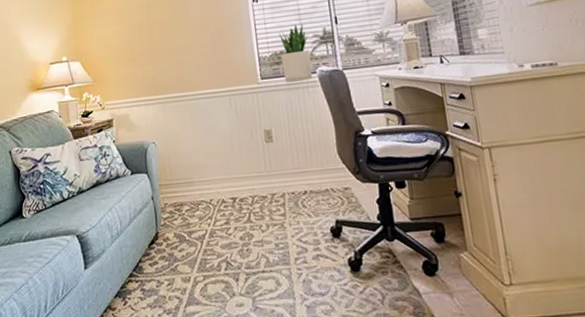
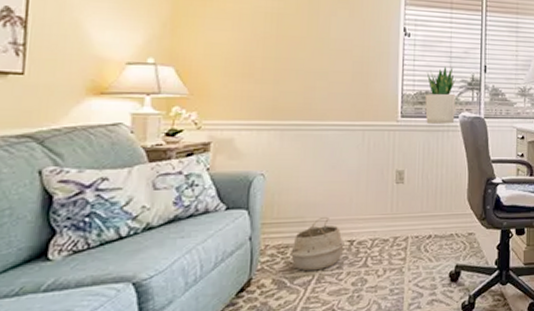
woven basket: none [184,177,228,226] -> present [289,217,345,271]

